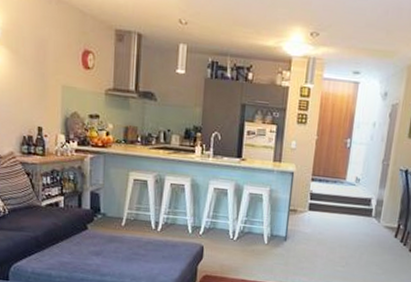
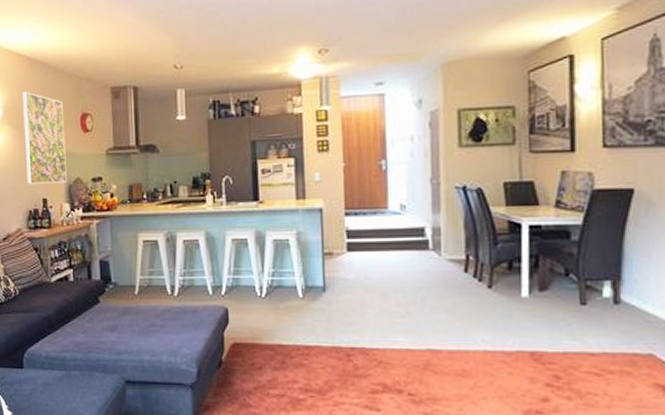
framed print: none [22,16,66,114] -> present [23,91,67,184]

